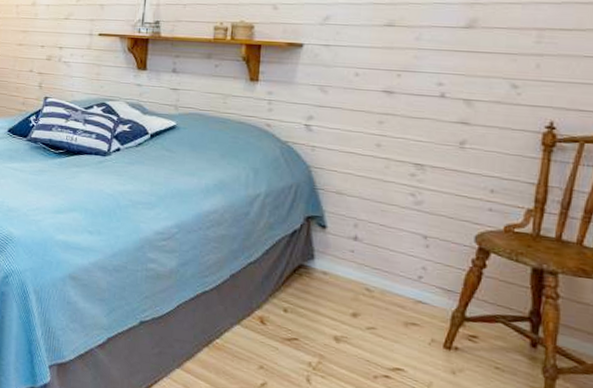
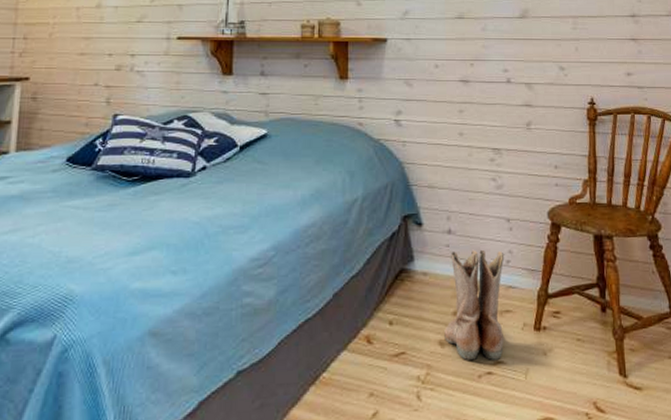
boots: none [340,258,417,367] -> present [444,249,505,360]

